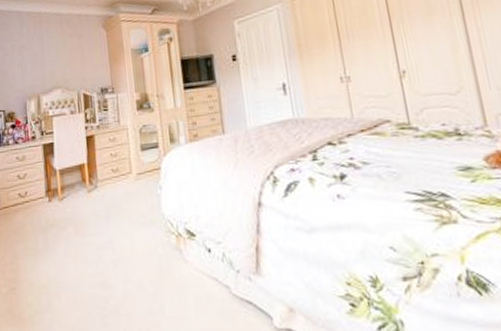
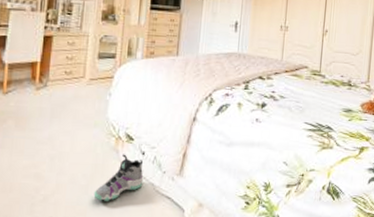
sneaker: none [164,253,216,310] -> present [94,154,144,201]

